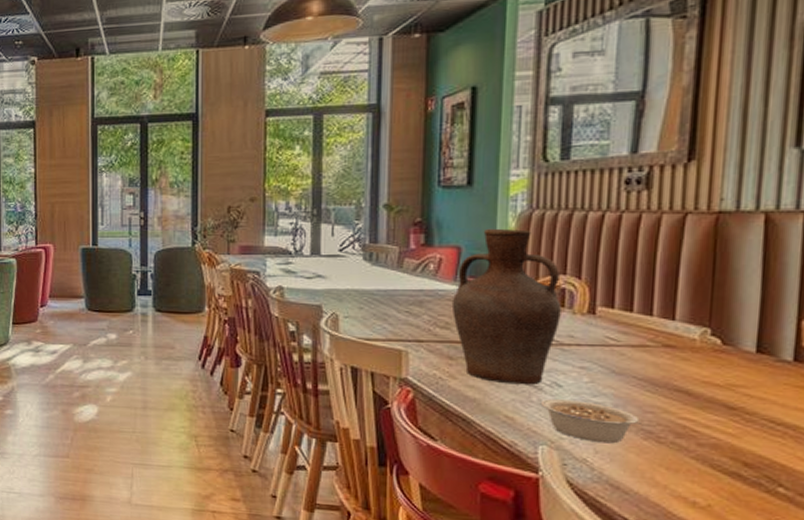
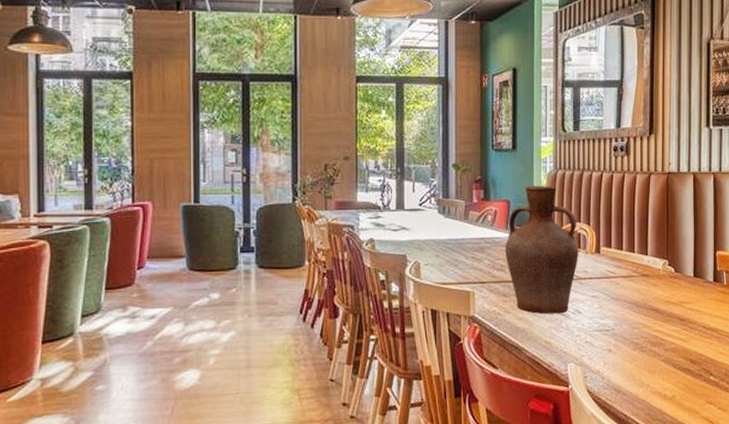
legume: present [540,399,641,444] -> none [568,323,631,356]

